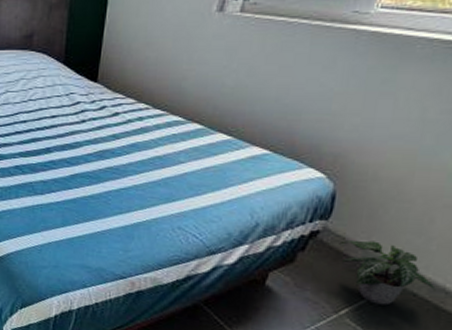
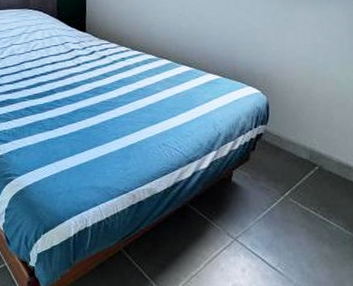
potted plant: present [339,240,436,305] -> none [277,136,342,184]

